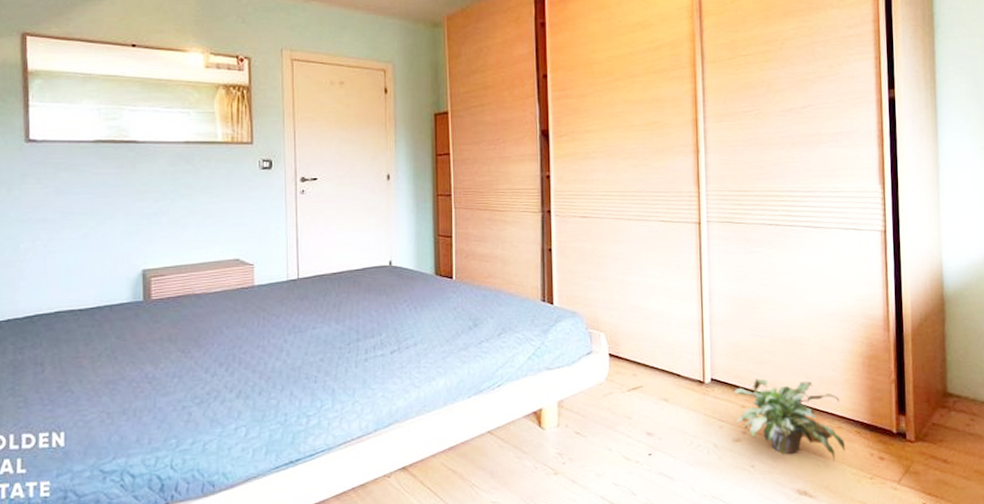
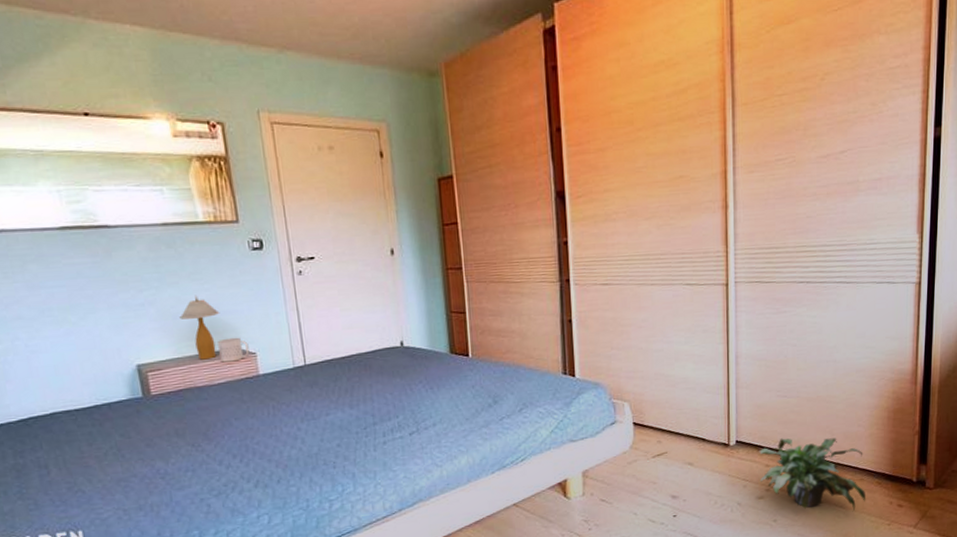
table lamp: none [188,207,226,268] -> present [179,295,220,360]
mug: none [220,248,248,272] -> present [218,337,250,363]

